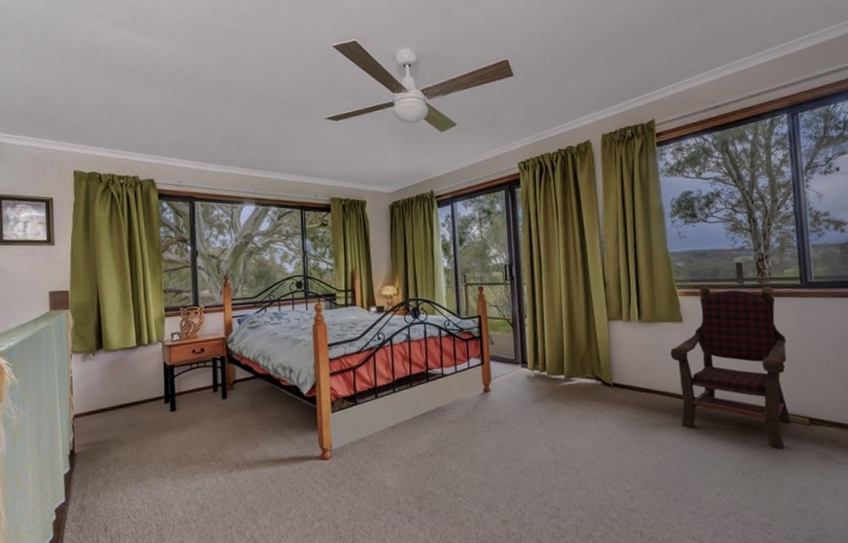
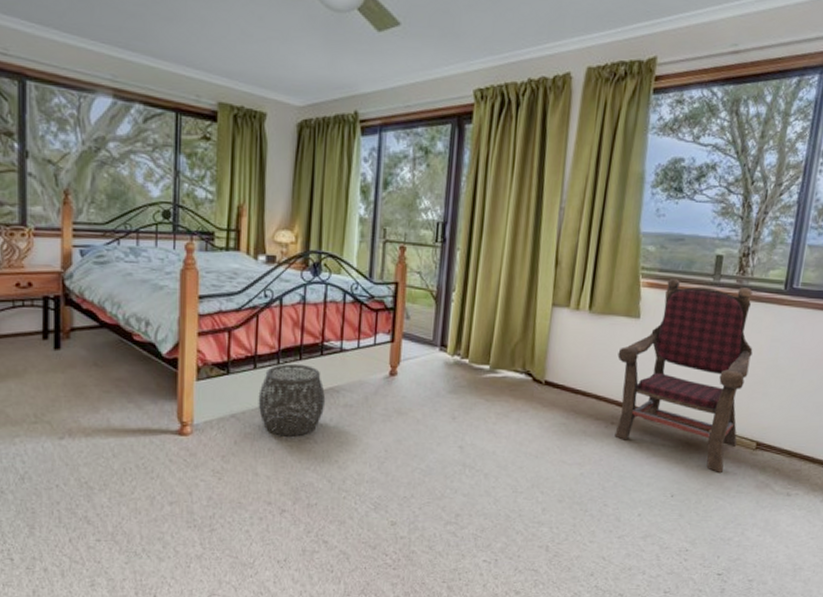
woven basket: none [381,390,436,453] -> present [258,363,326,437]

